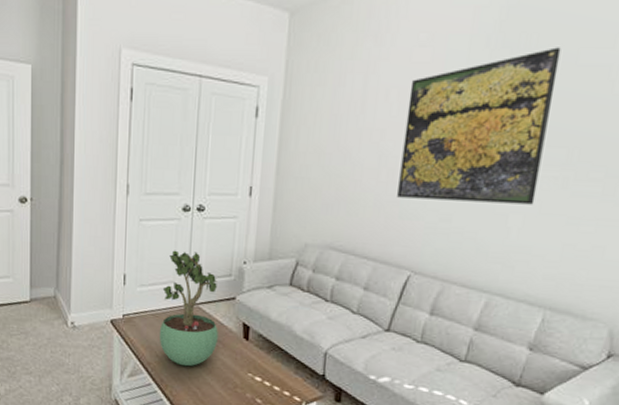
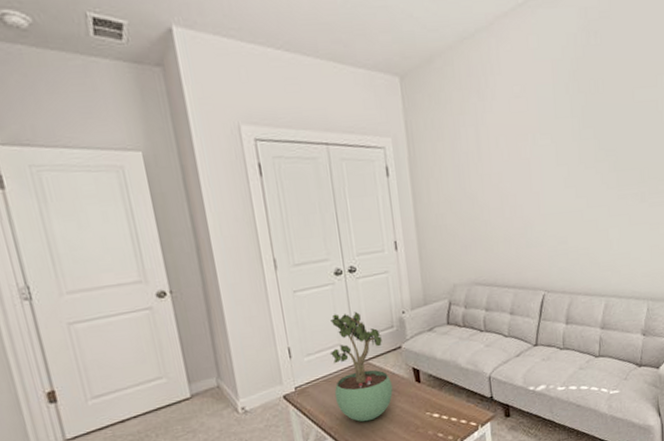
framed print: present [397,47,562,205] -> none [514,89,625,230]

